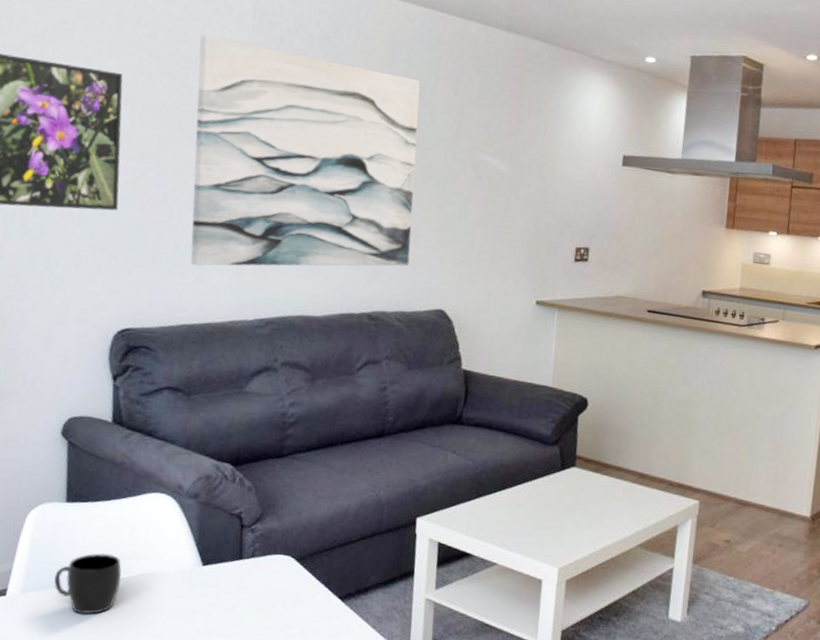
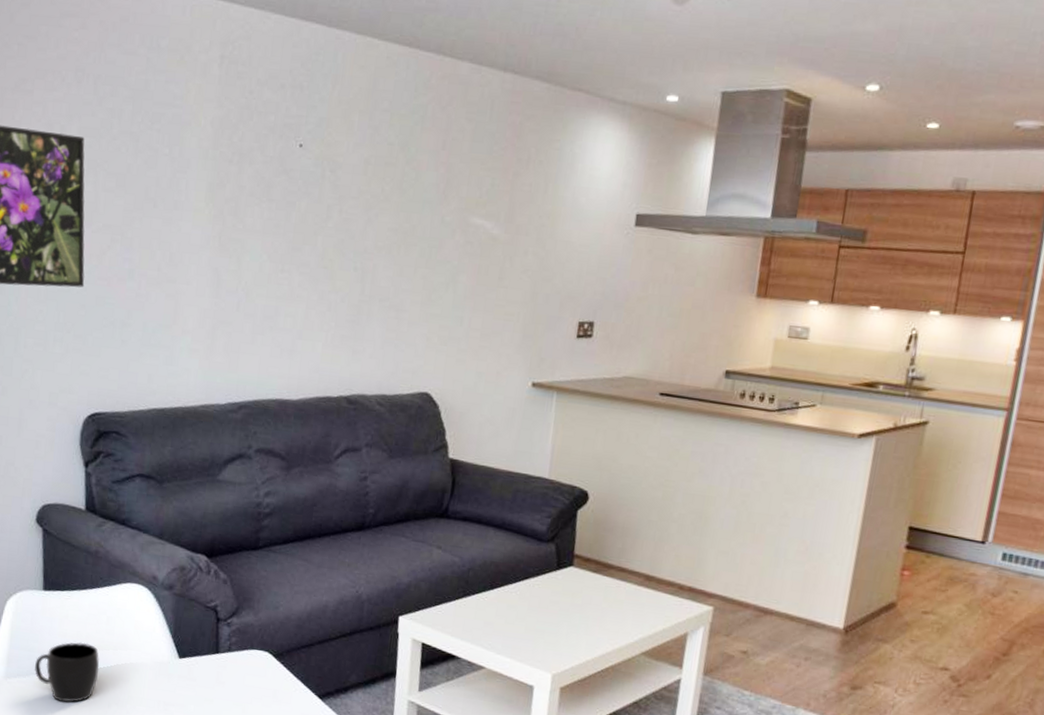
wall art: present [190,35,420,267] -> none [159,90,404,346]

